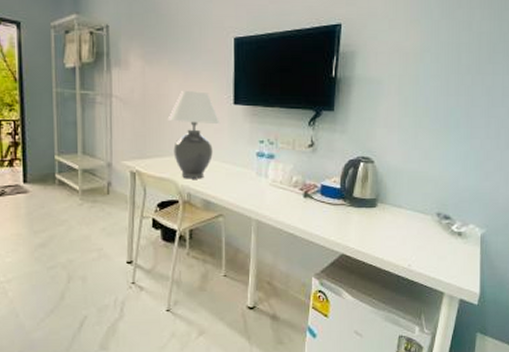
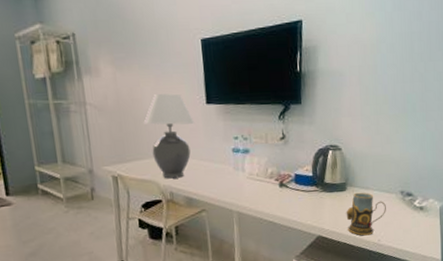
mug: none [374,210,420,259] -> present [346,192,386,236]

